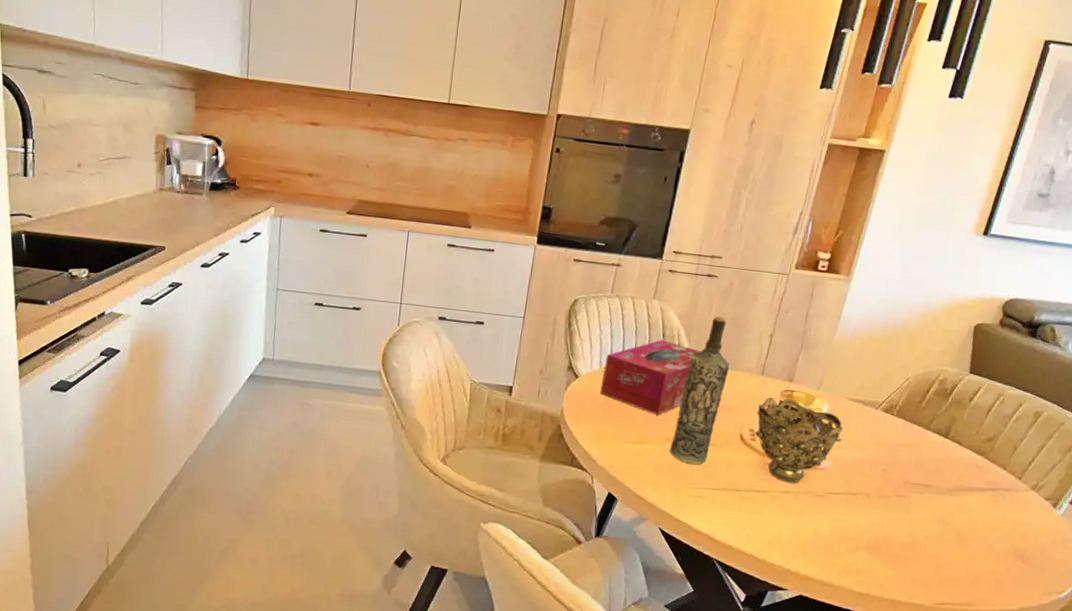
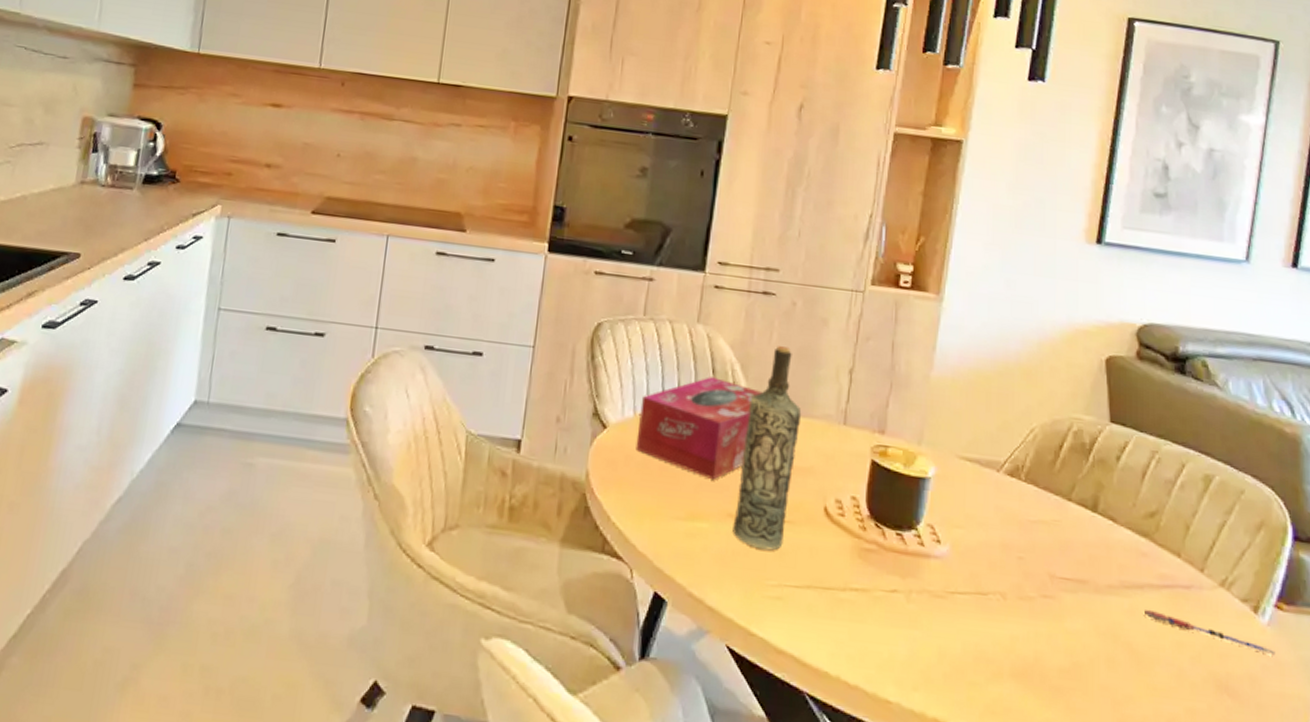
decorative bowl: present [755,397,843,483] -> none [843,454,958,577]
pen: none [971,505,1064,536] -> present [1145,609,1276,656]

